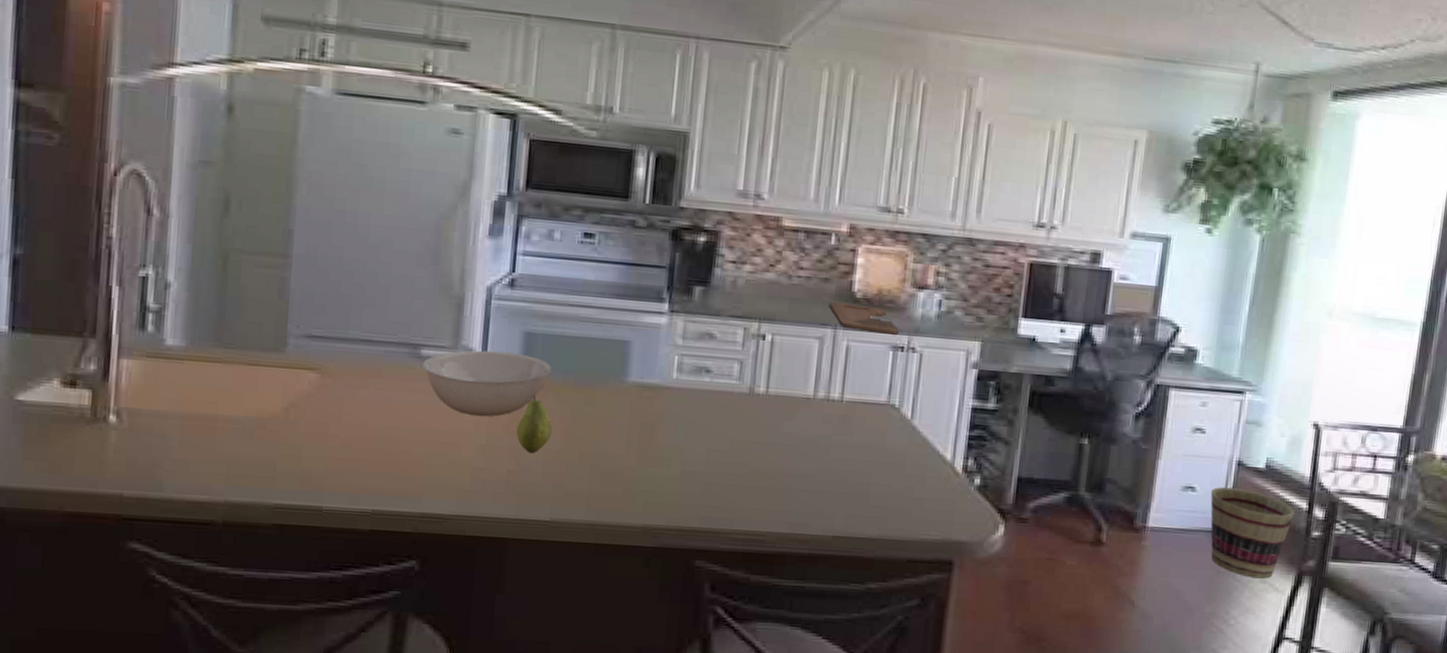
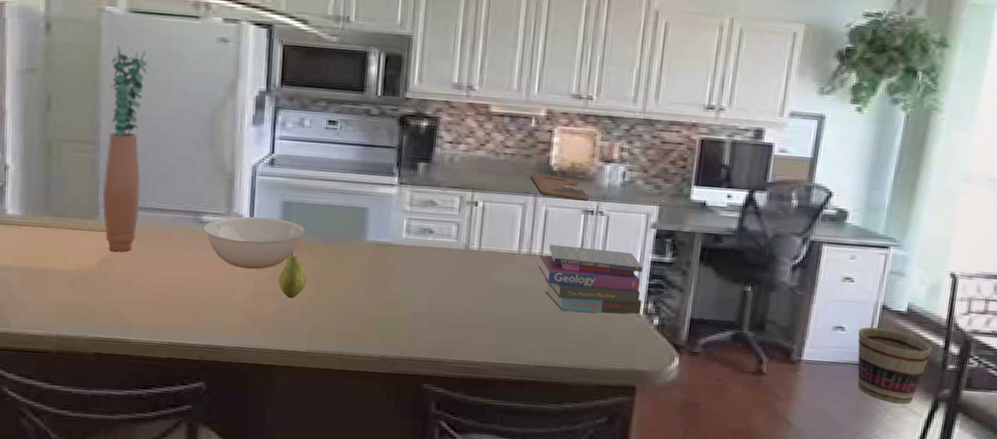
vase: none [292,134,358,395] -> present [102,45,148,252]
books: none [838,387,963,473] -> present [538,244,643,314]

